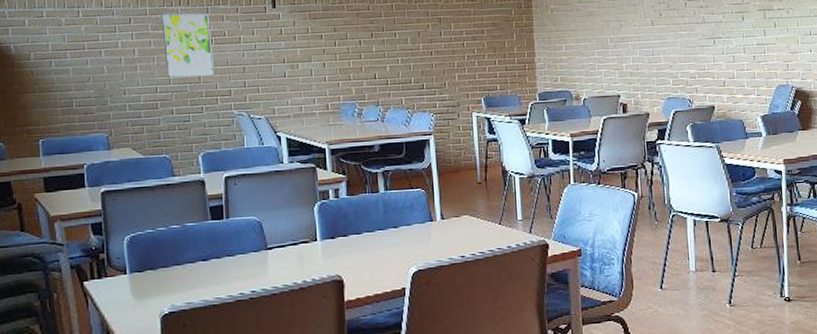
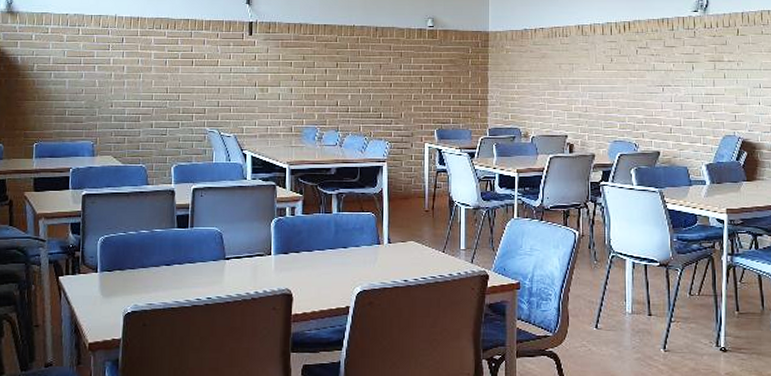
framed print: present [161,13,214,78] -> none [150,35,193,95]

